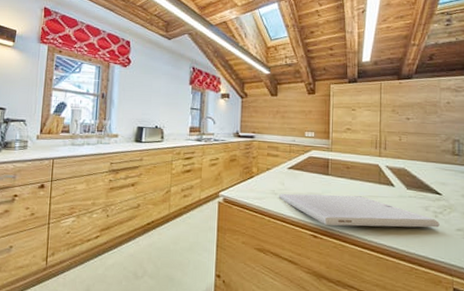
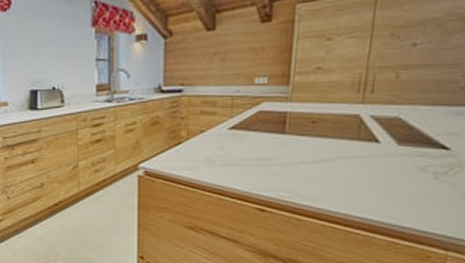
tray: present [278,193,440,228] -> none [215,158,440,197]

